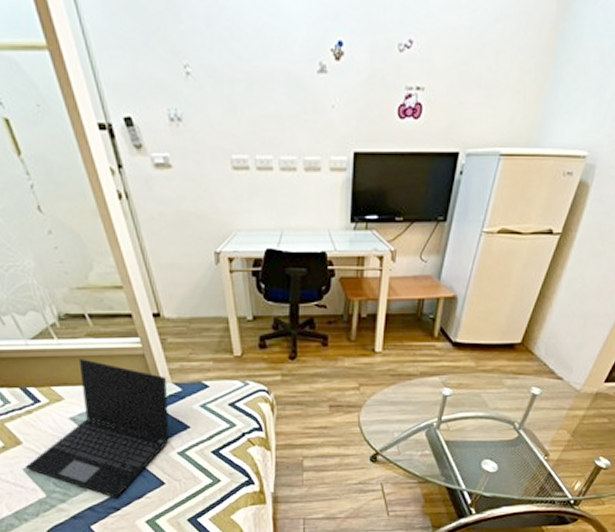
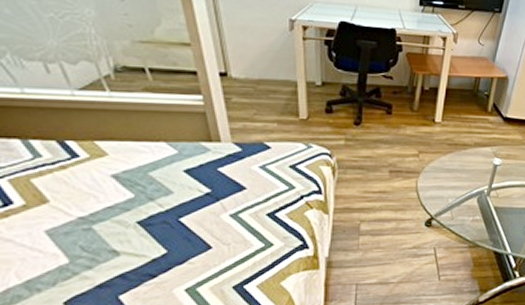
laptop: present [24,359,169,498] -> none [47,113,227,264]

